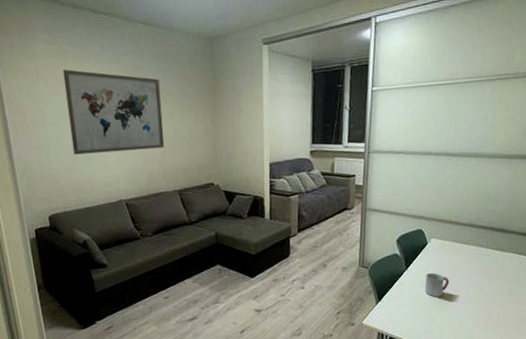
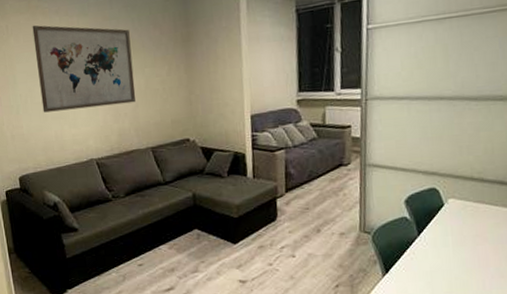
cup: present [424,273,450,297] -> none [442,240,475,269]

